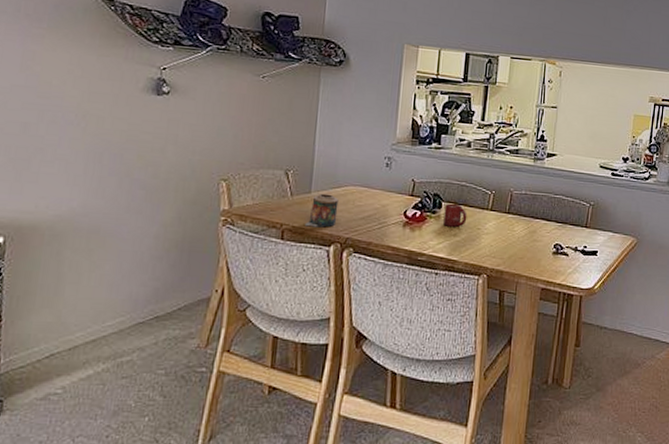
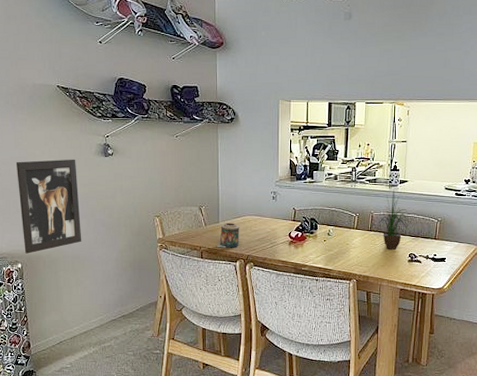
wall art: none [12,91,113,223] -> present [15,159,82,254]
cup: present [443,203,467,228] -> none [320,225,338,244]
potted plant: none [516,160,558,238] -> present [376,186,411,250]

